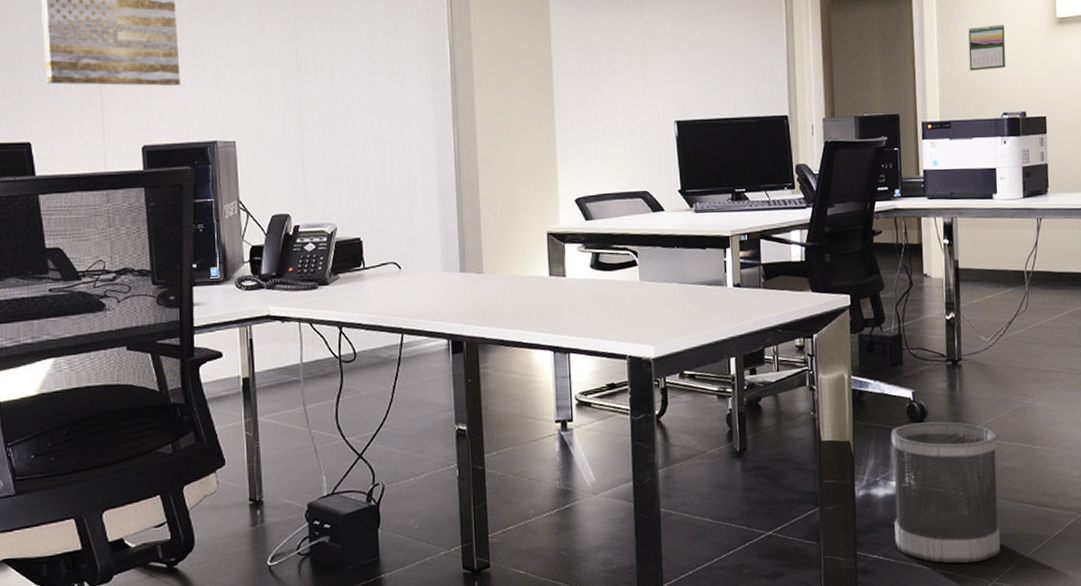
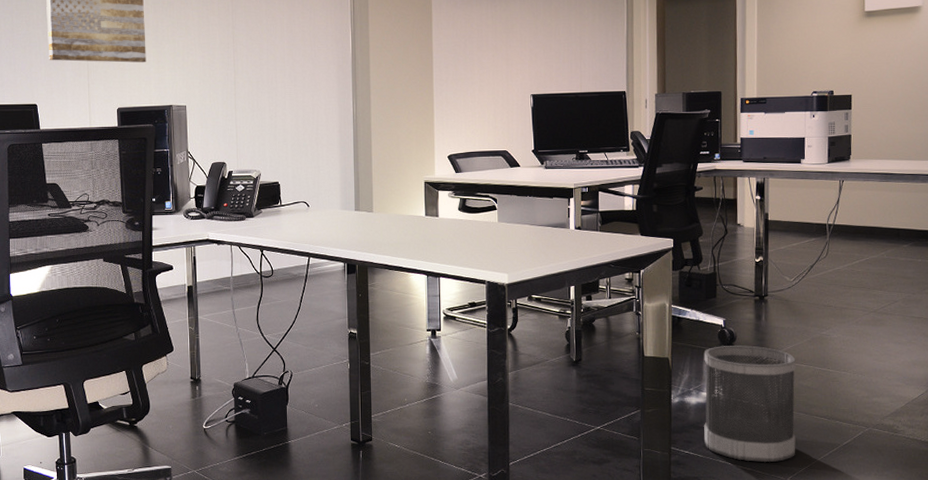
calendar: present [968,24,1006,71] -> none [784,17,818,56]

